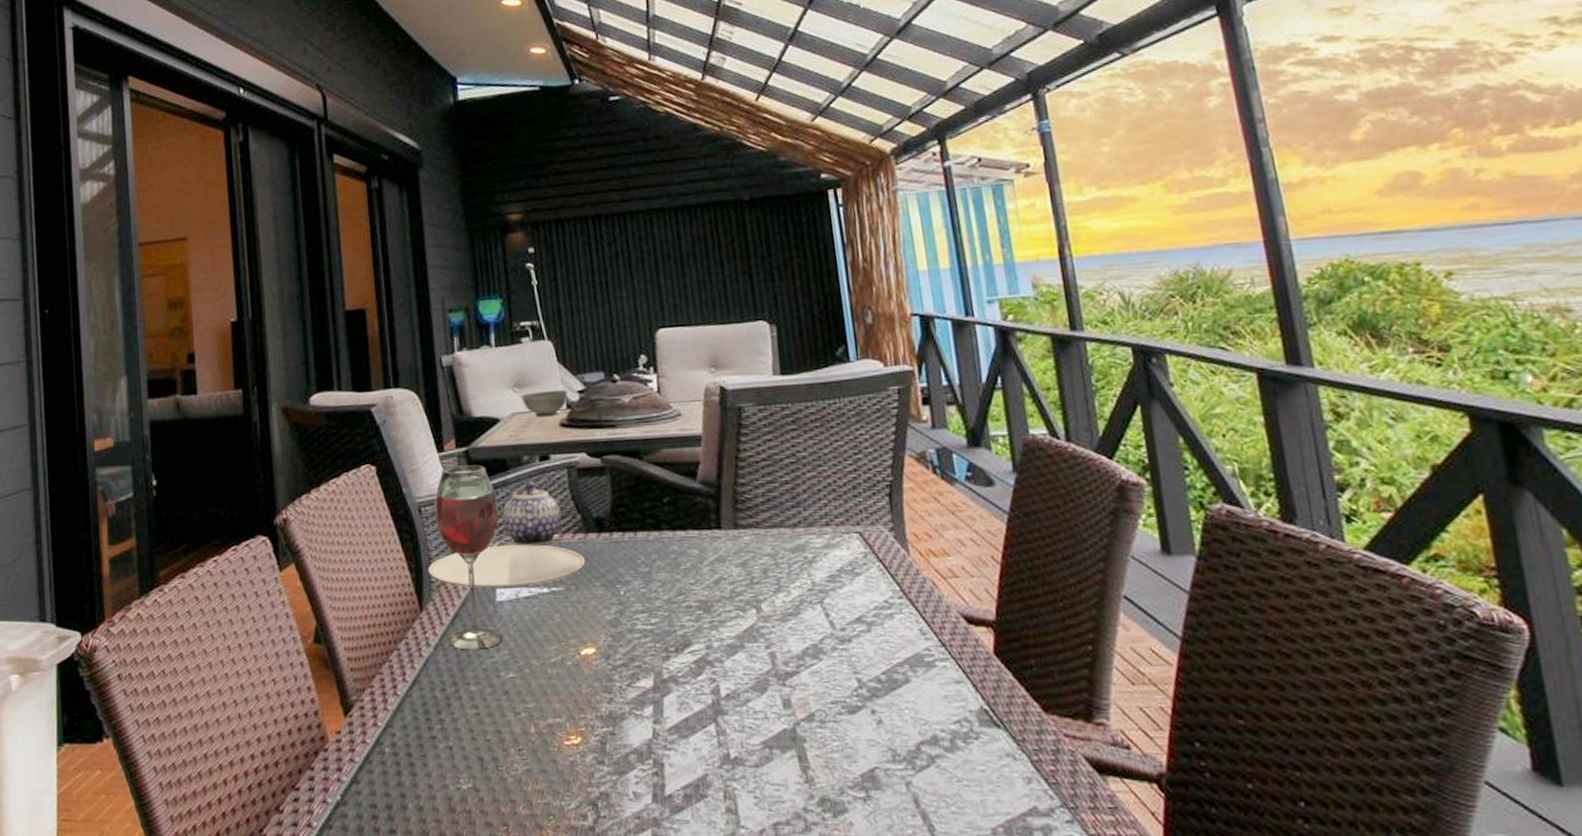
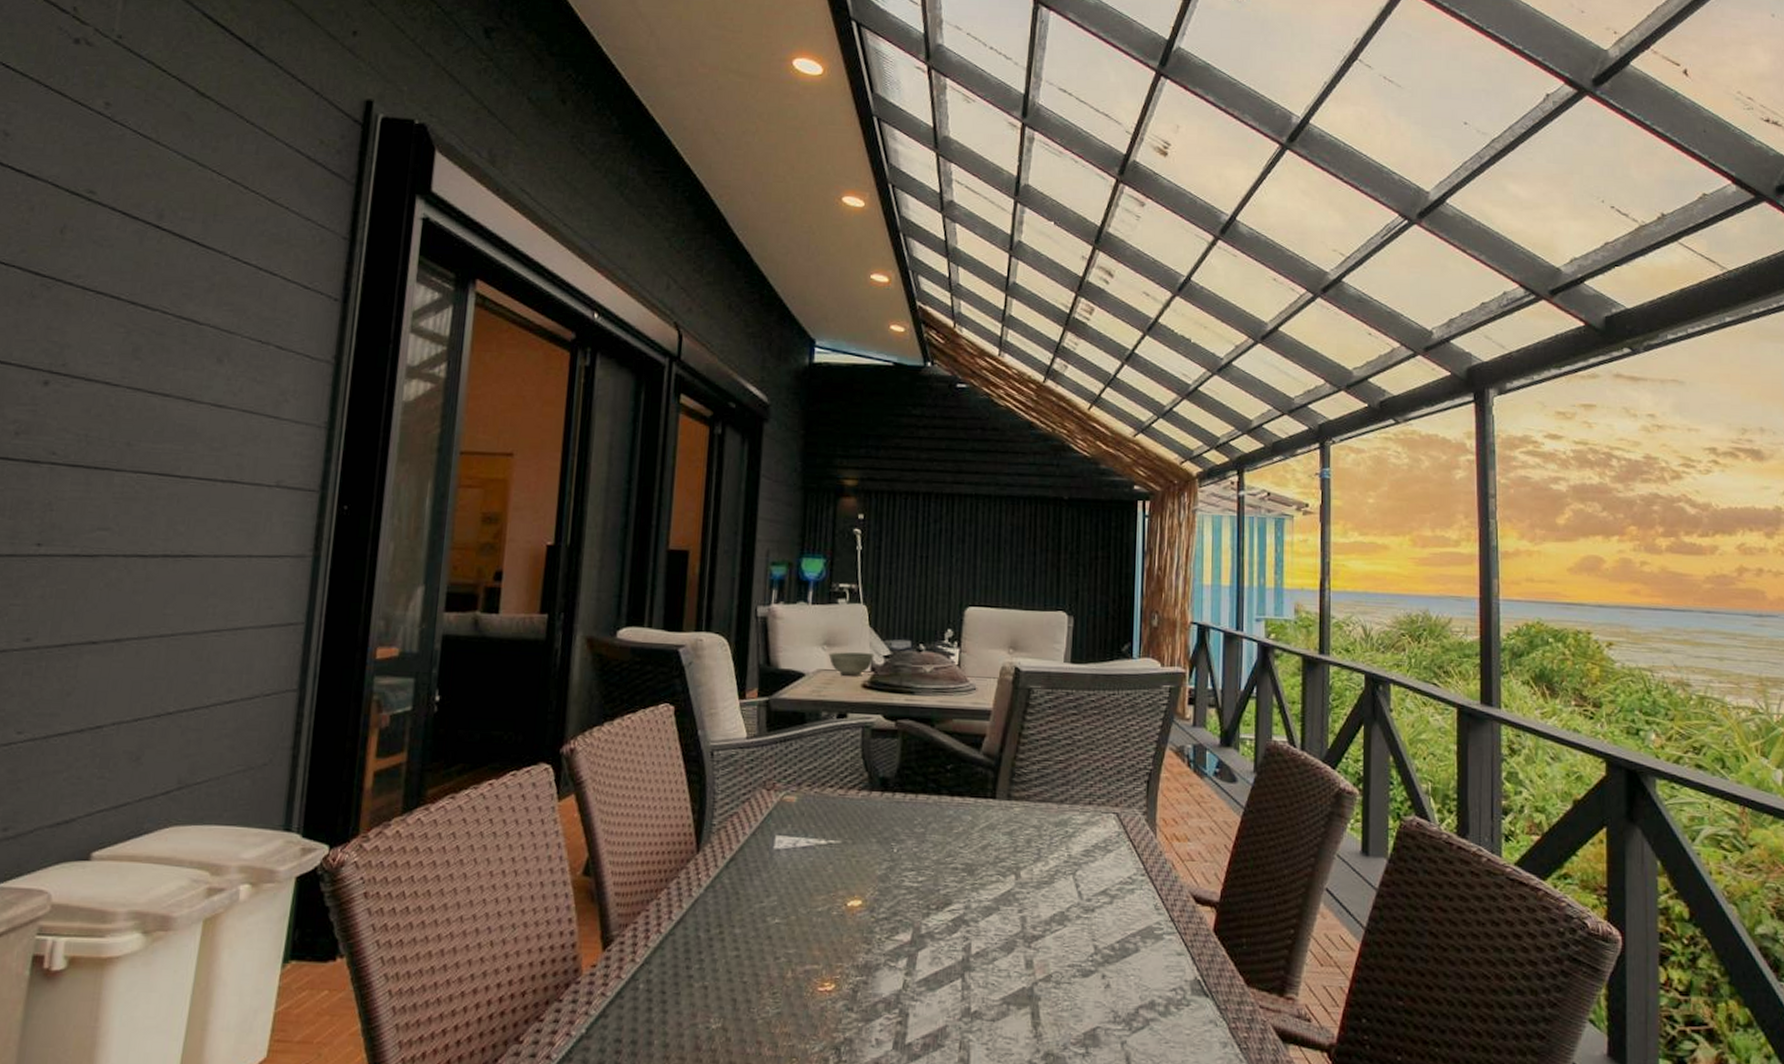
plate: present [428,544,585,589] -> none [711,795,865,838]
wineglass: present [434,465,504,650] -> none [721,714,791,894]
teapot: present [502,481,562,547] -> none [792,736,850,799]

